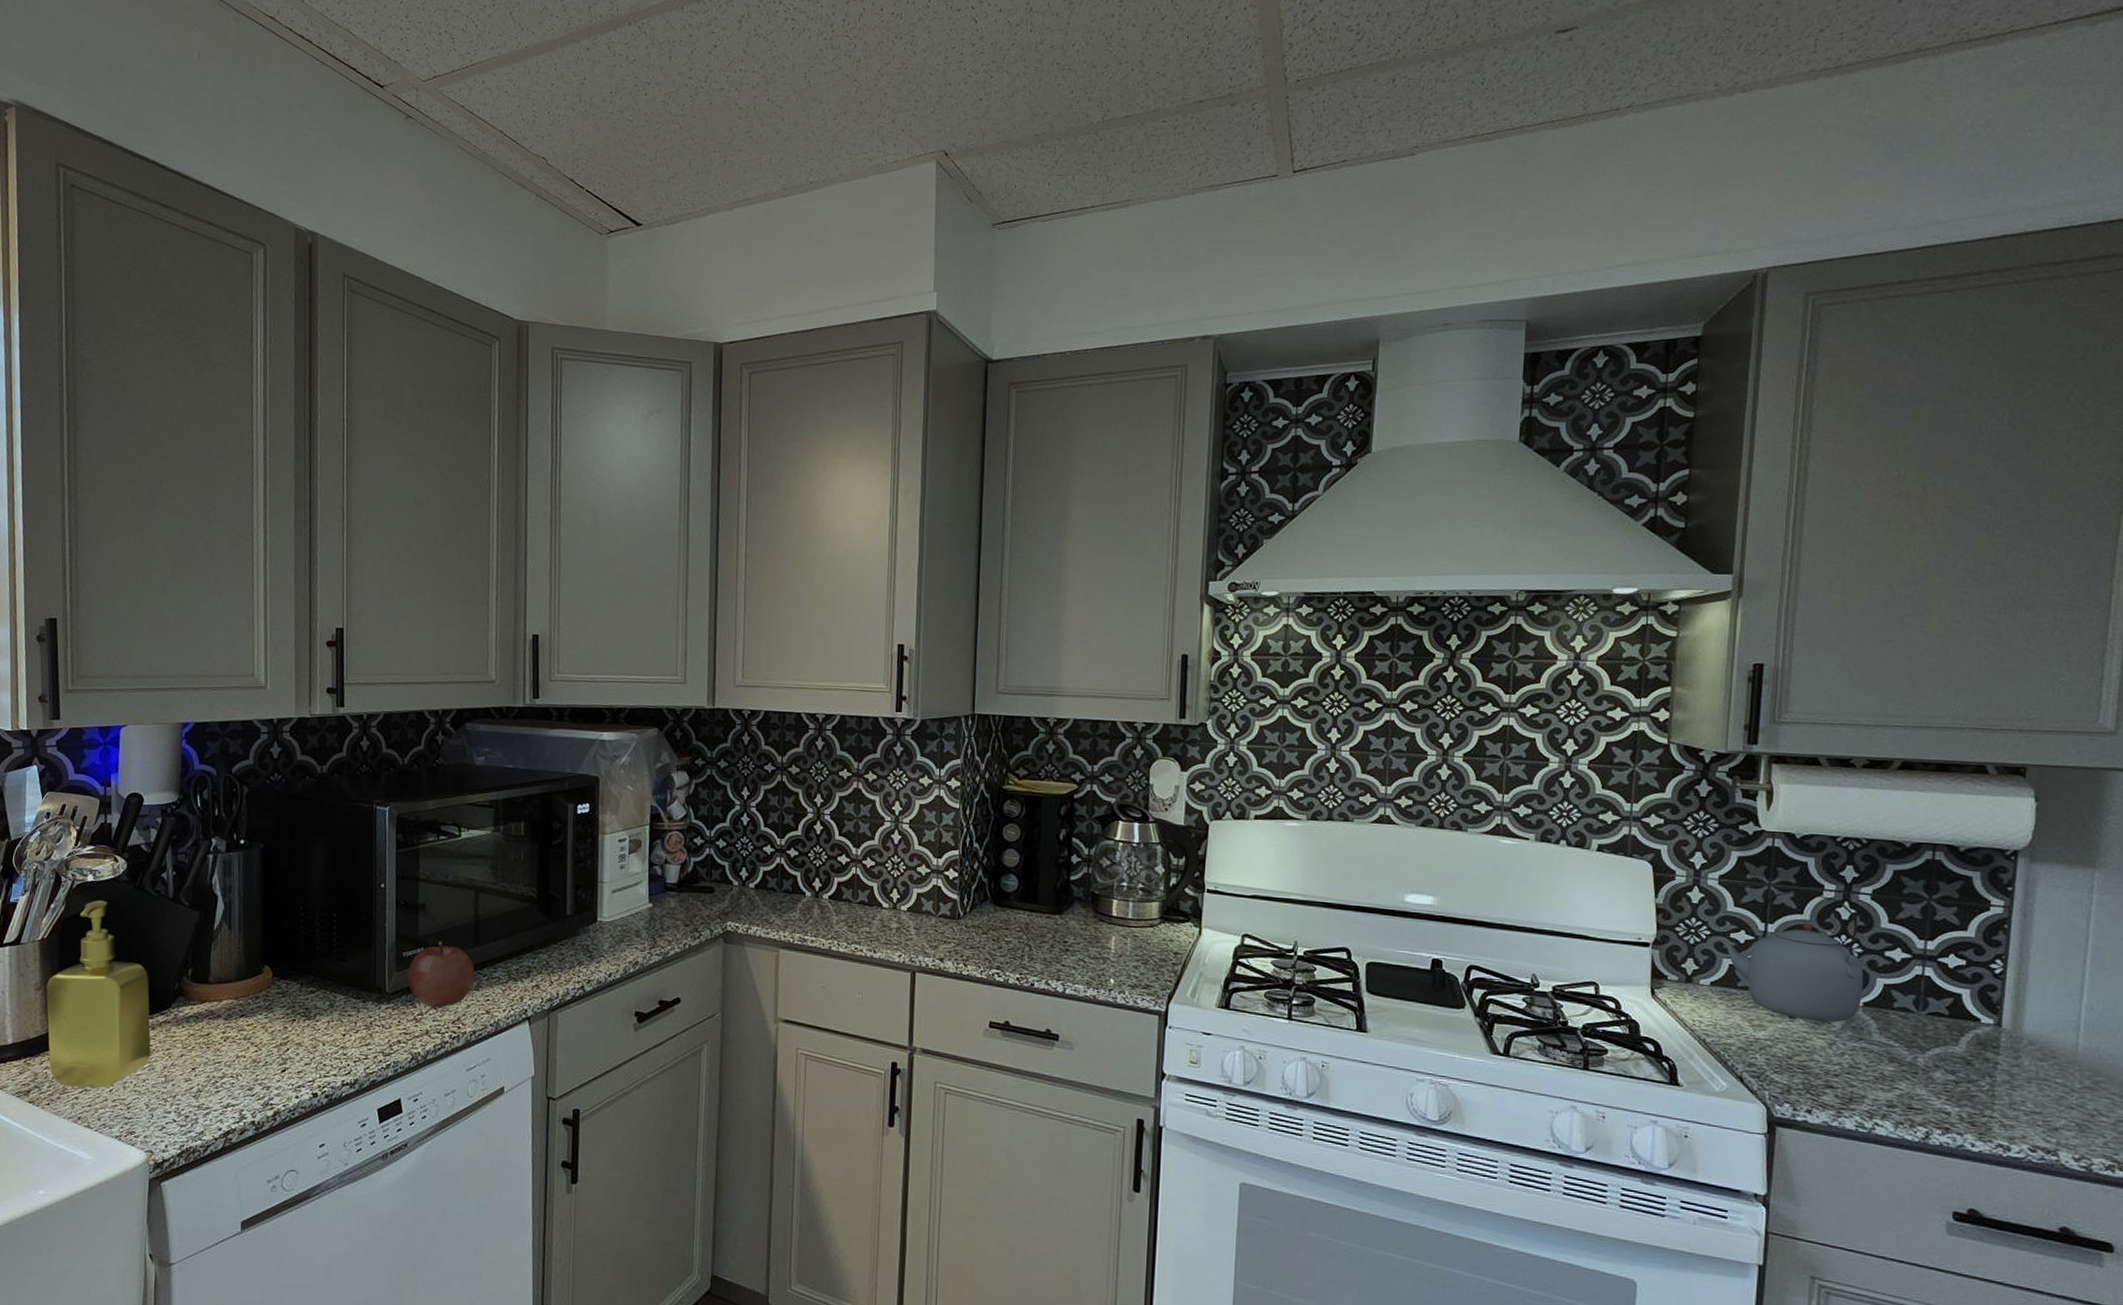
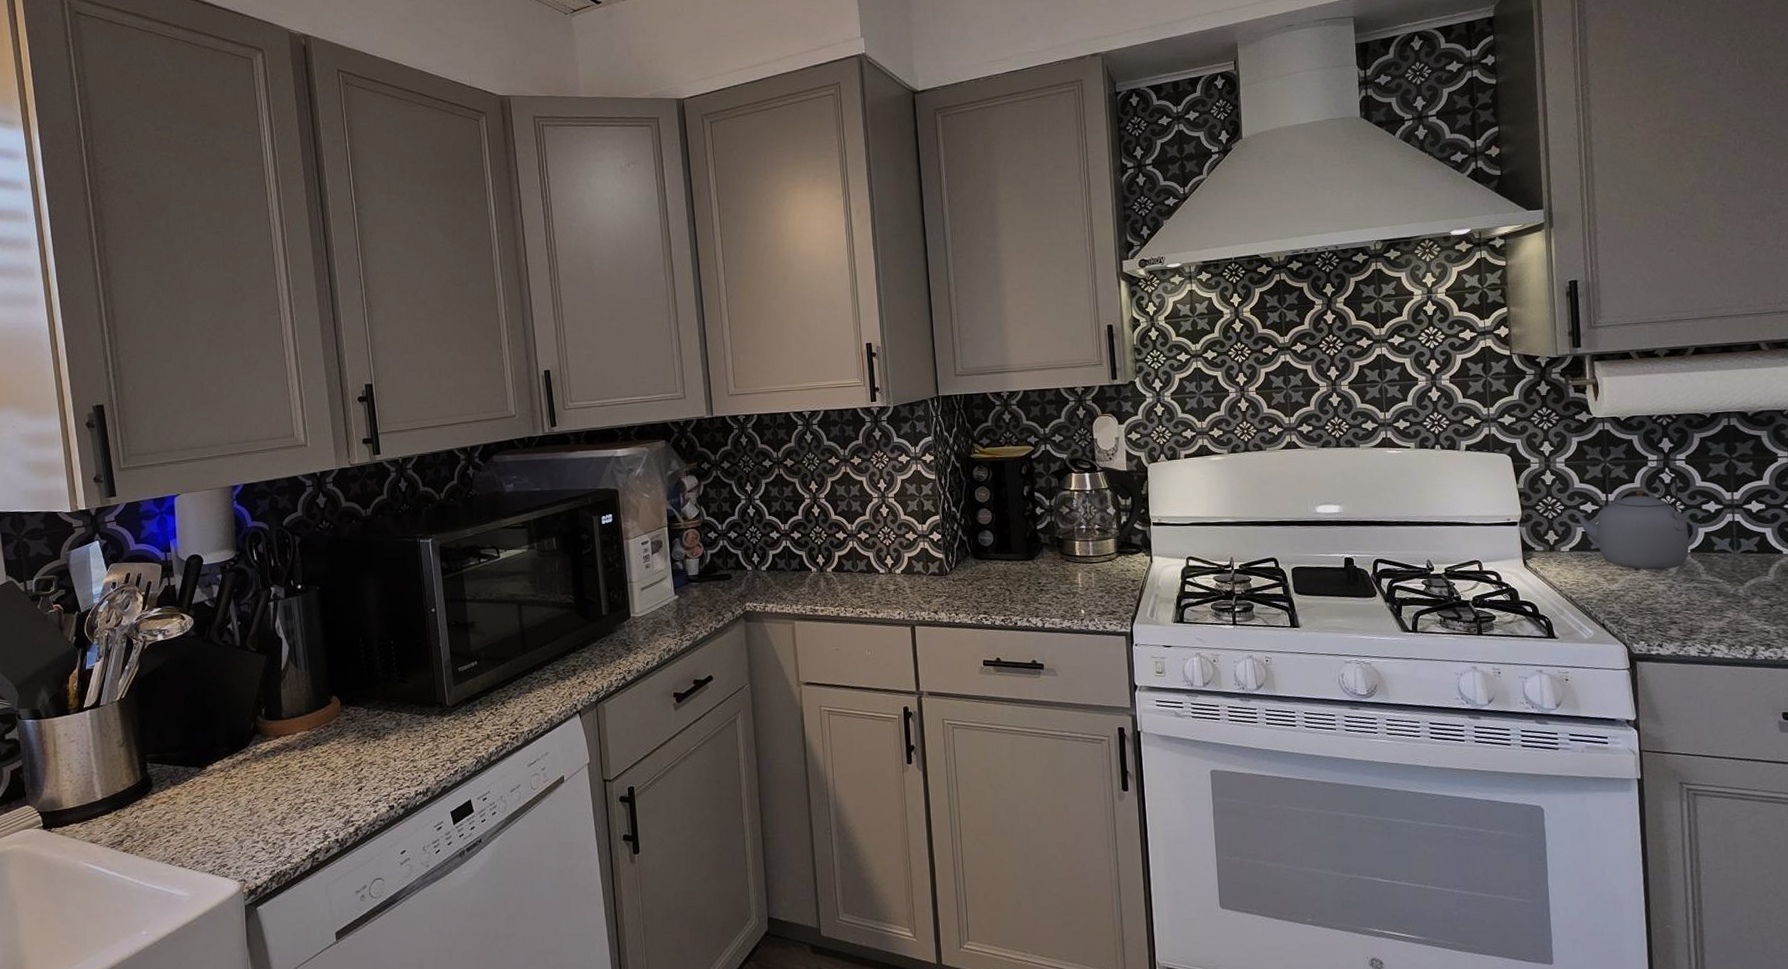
soap dispenser: present [46,900,151,1089] -> none [129,656,234,832]
fruit: present [408,941,475,1008] -> none [465,653,526,714]

